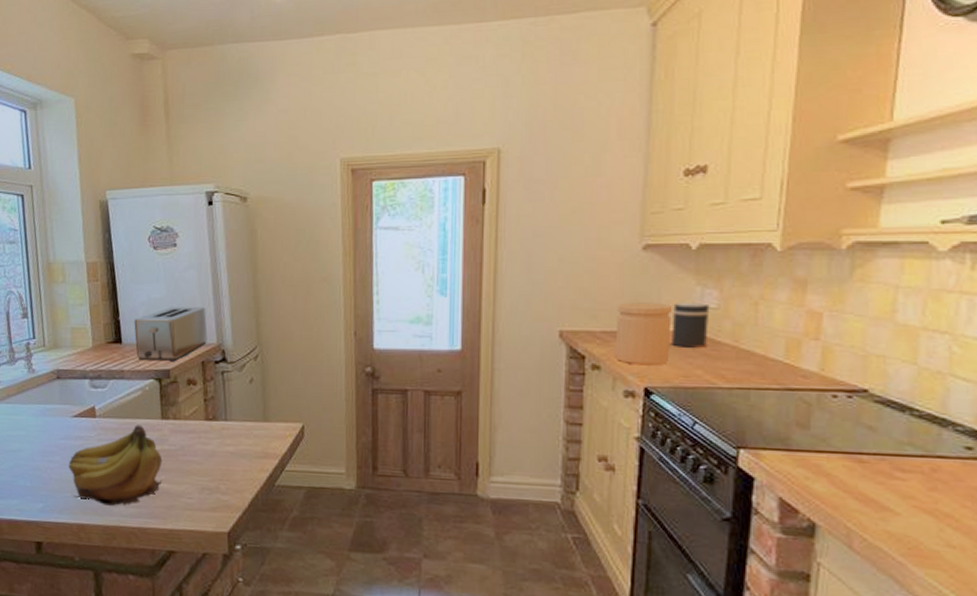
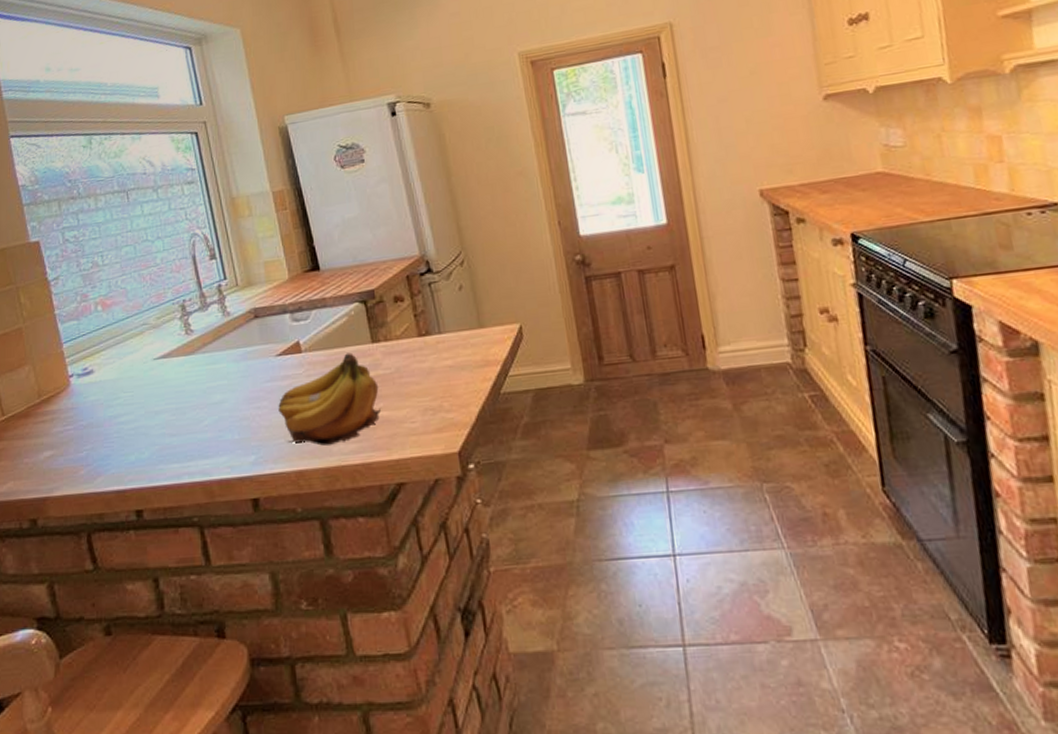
toaster: present [134,306,208,362] -> none [330,219,409,286]
jar: present [615,302,672,366] -> none [809,148,868,213]
cylinder: present [672,303,710,348] -> none [862,142,901,189]

